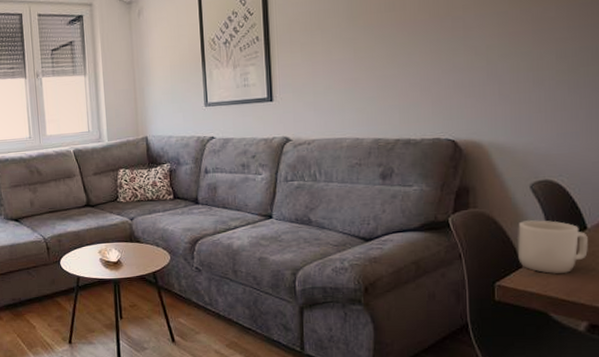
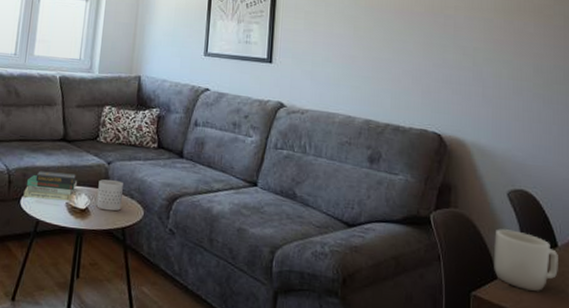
books: none [61,233,107,259] -> present [23,170,78,202]
mug: none [125,233,149,260] -> present [96,179,124,212]

